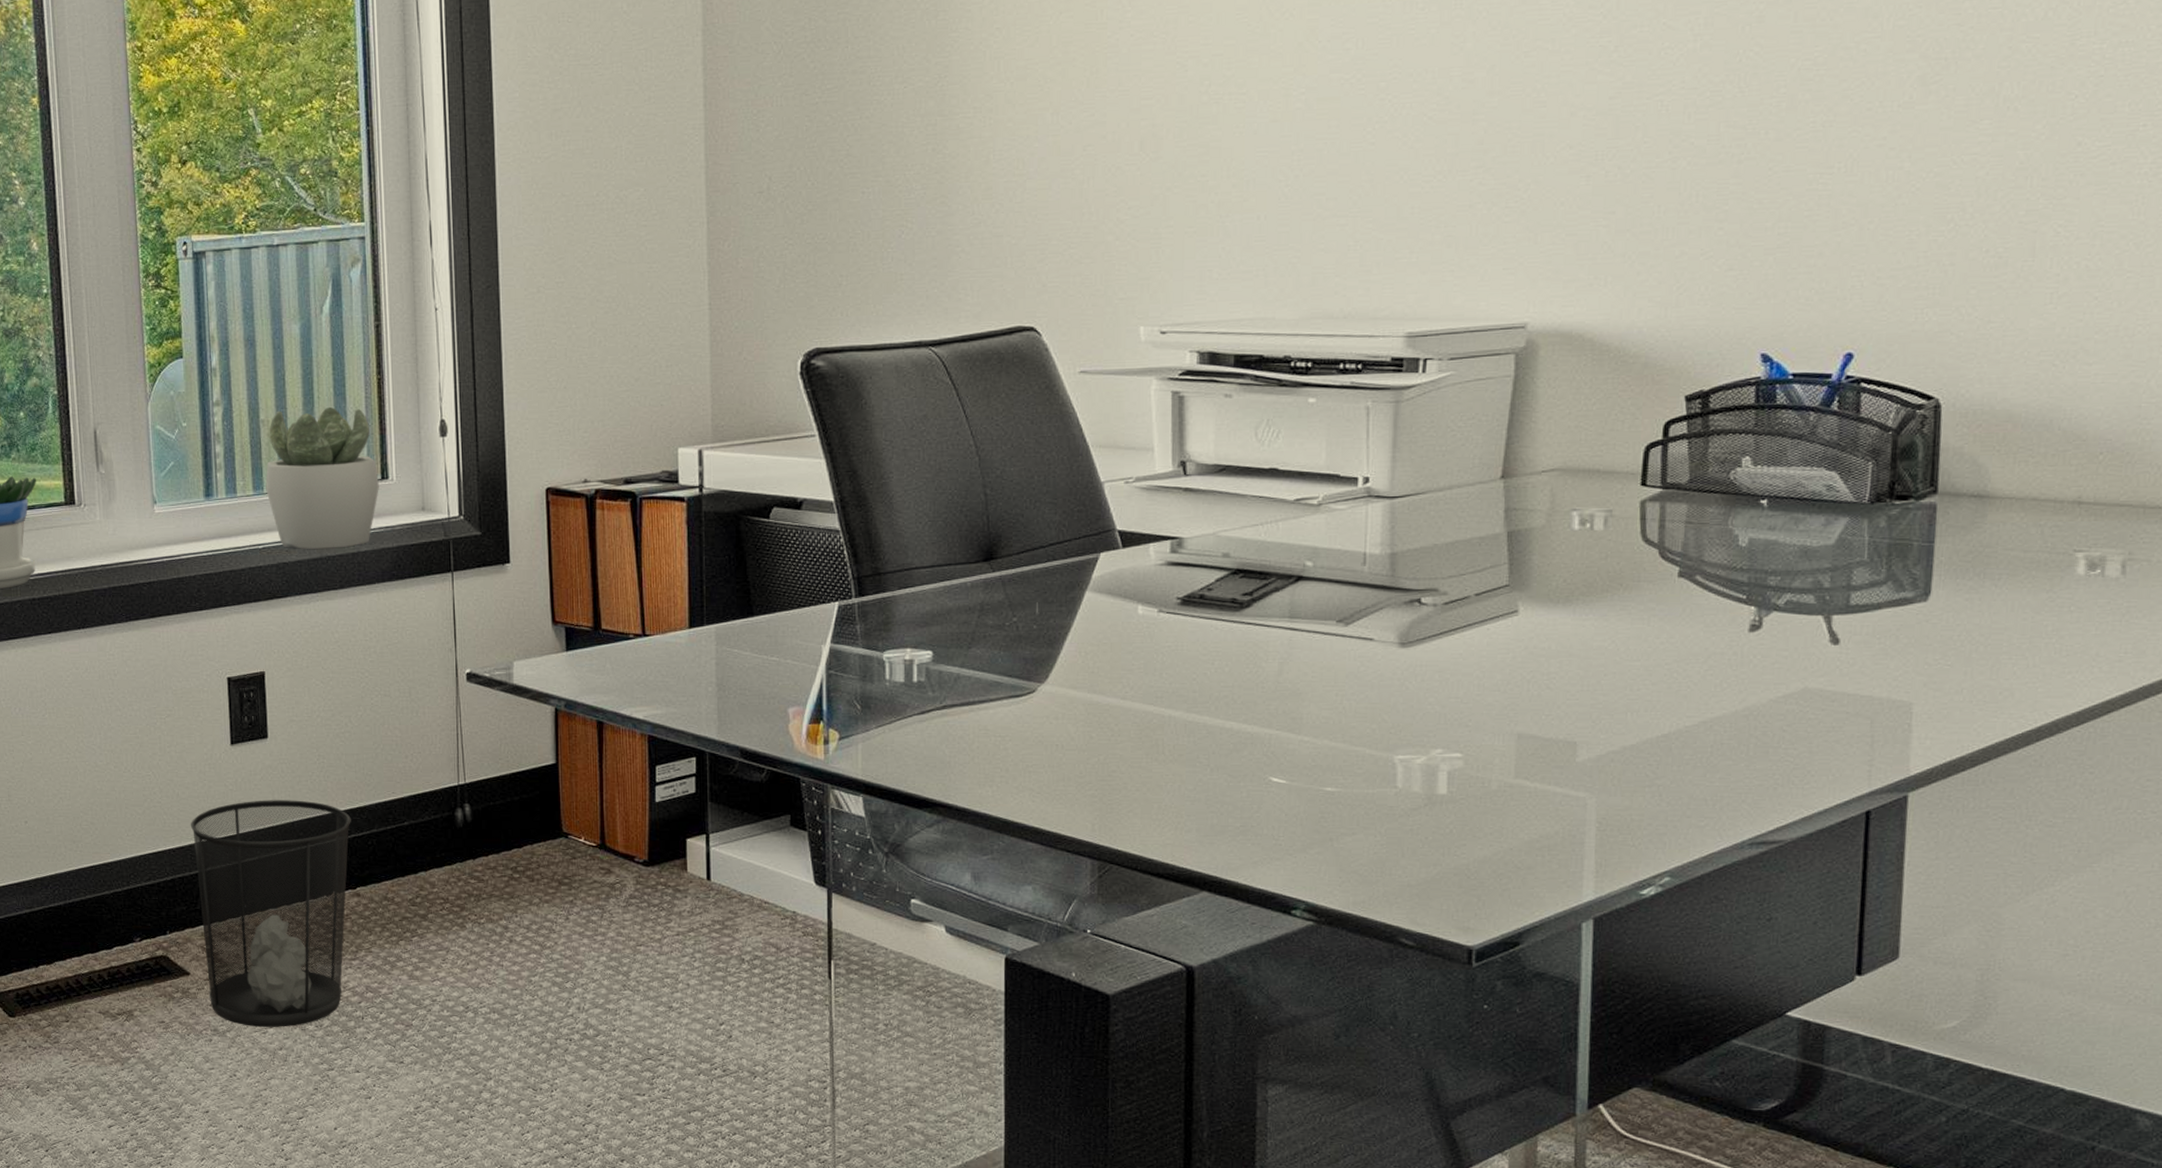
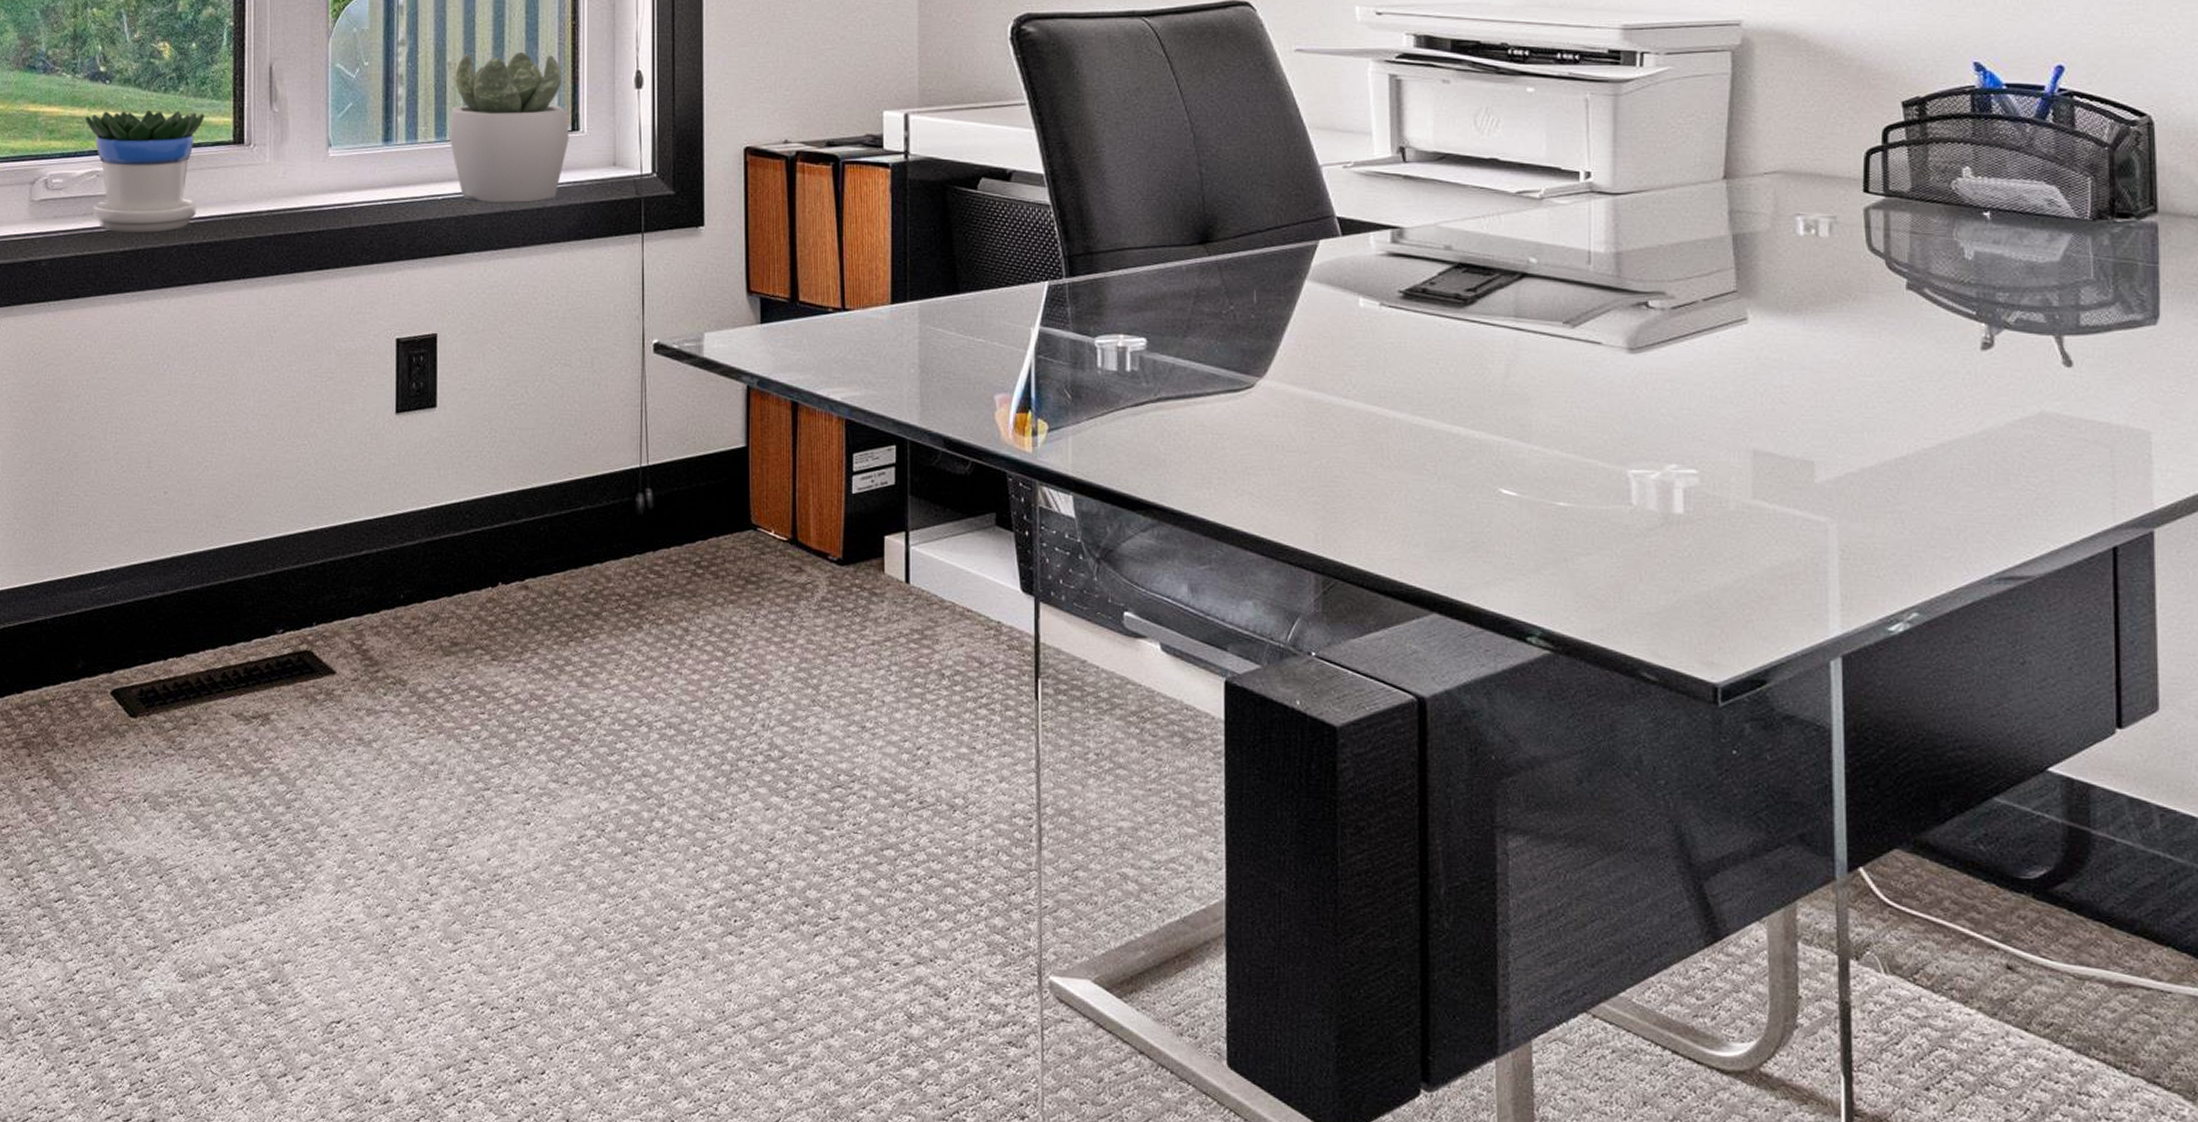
waste bin: present [190,800,351,1027] -> none [346,476,523,738]

